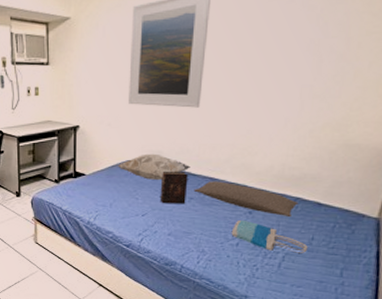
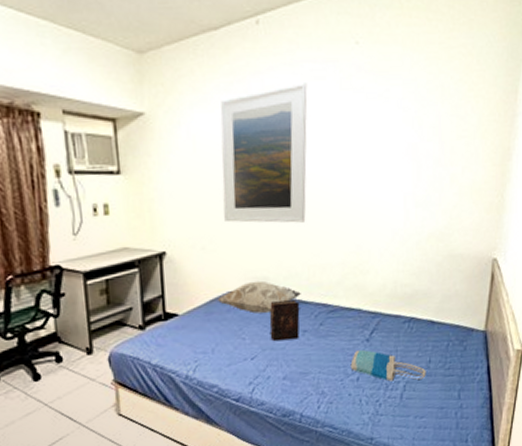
pillow: present [193,181,299,218] -> none [306,307,413,341]

